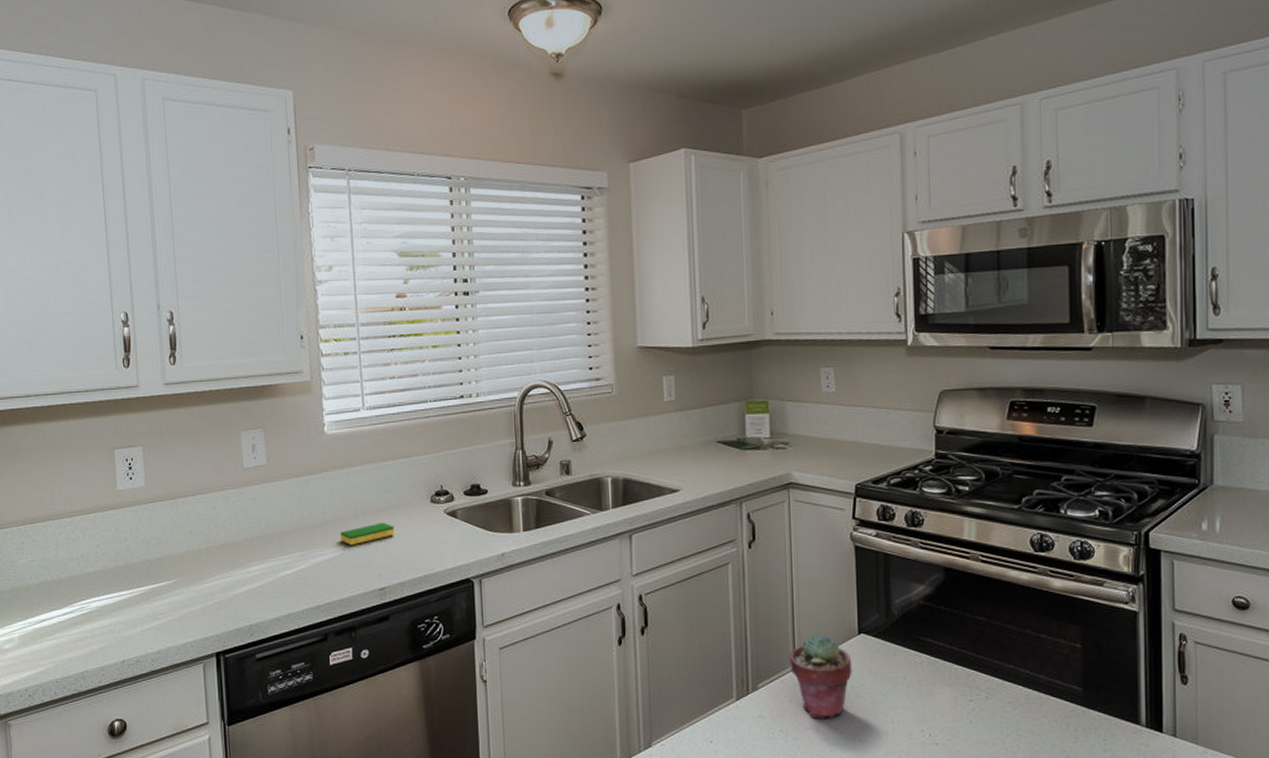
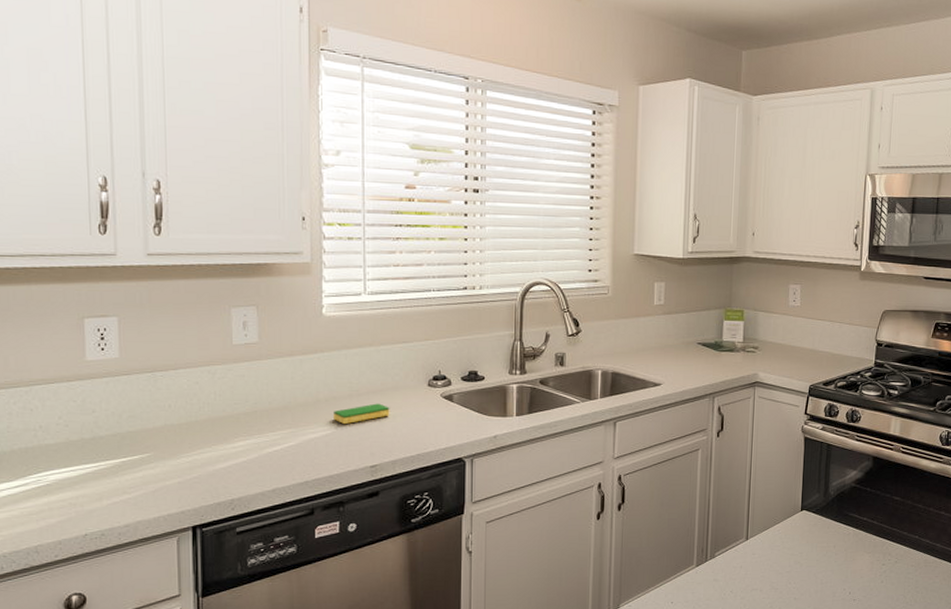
potted succulent: present [789,634,852,720] -> none [742,511,794,582]

